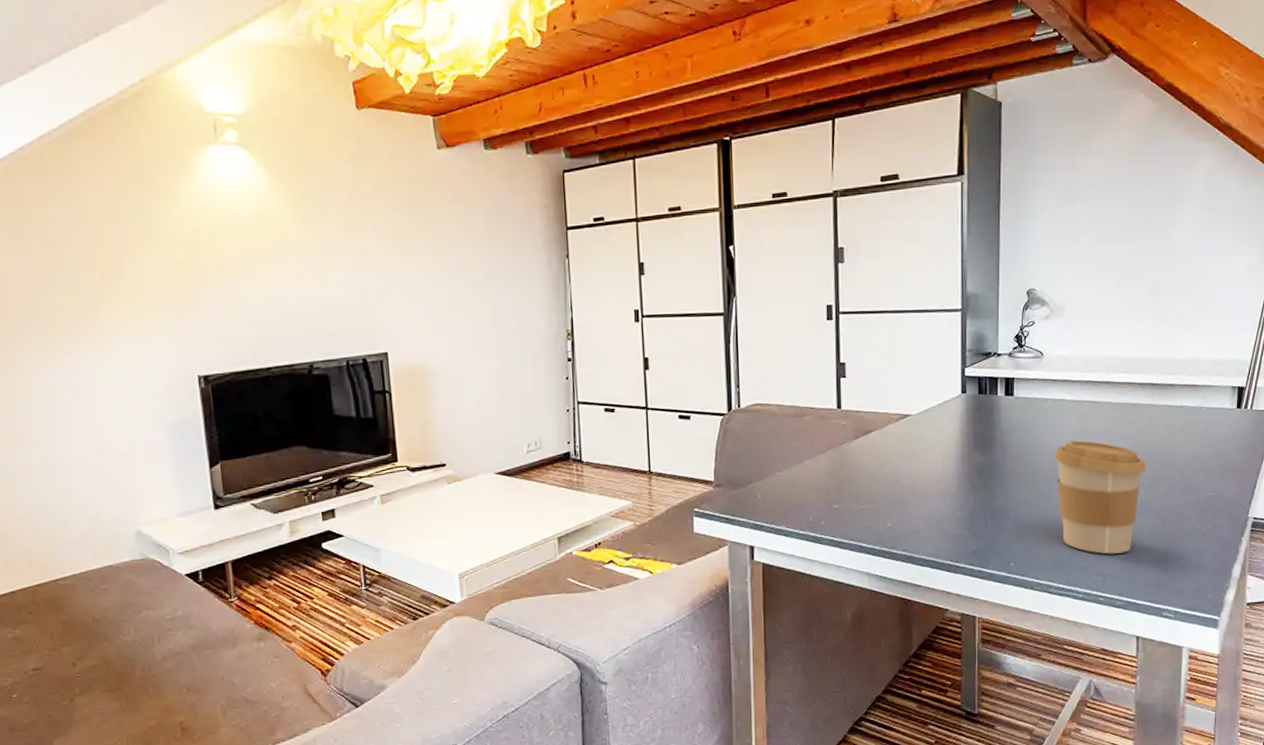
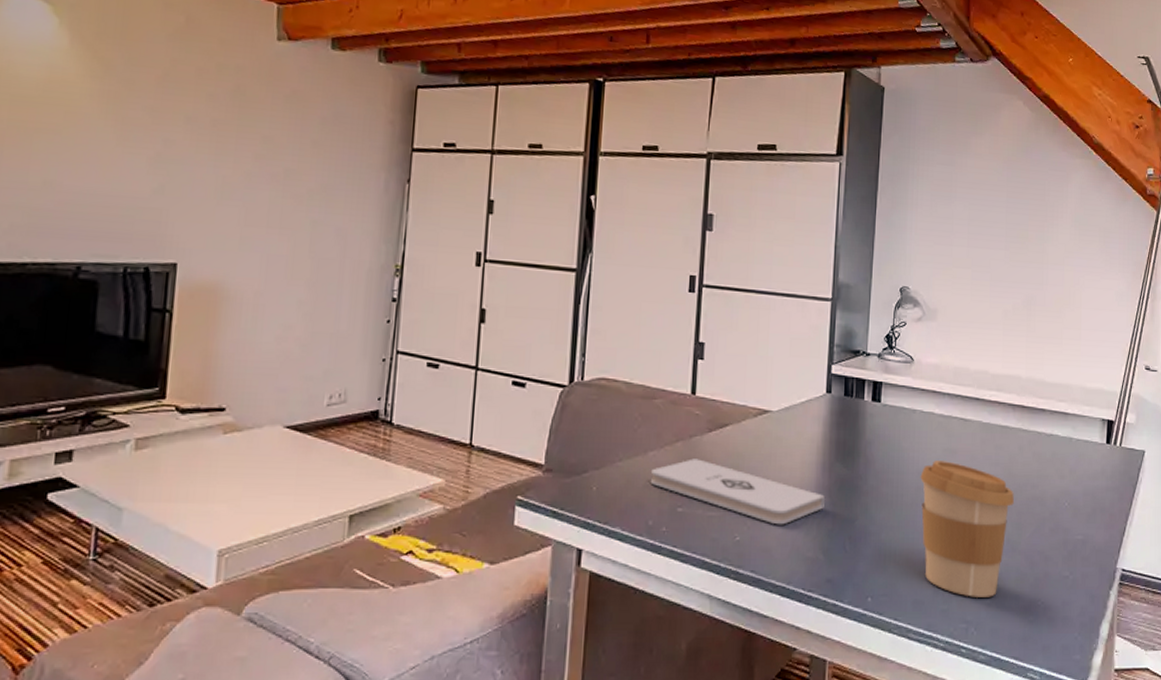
notepad: none [807,462,966,511] -> present [650,458,825,525]

